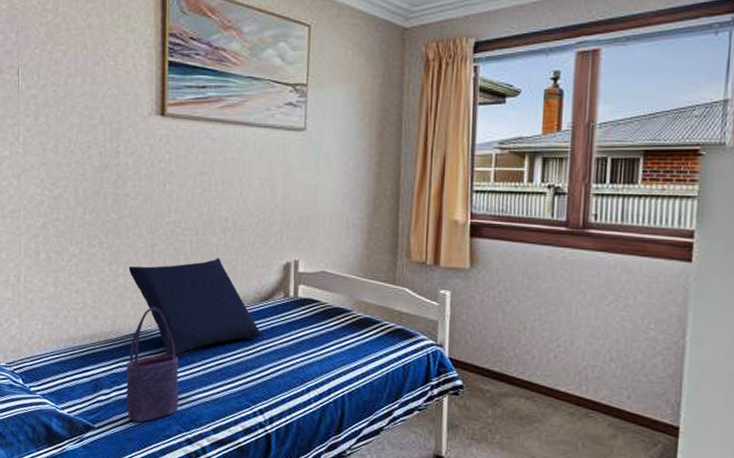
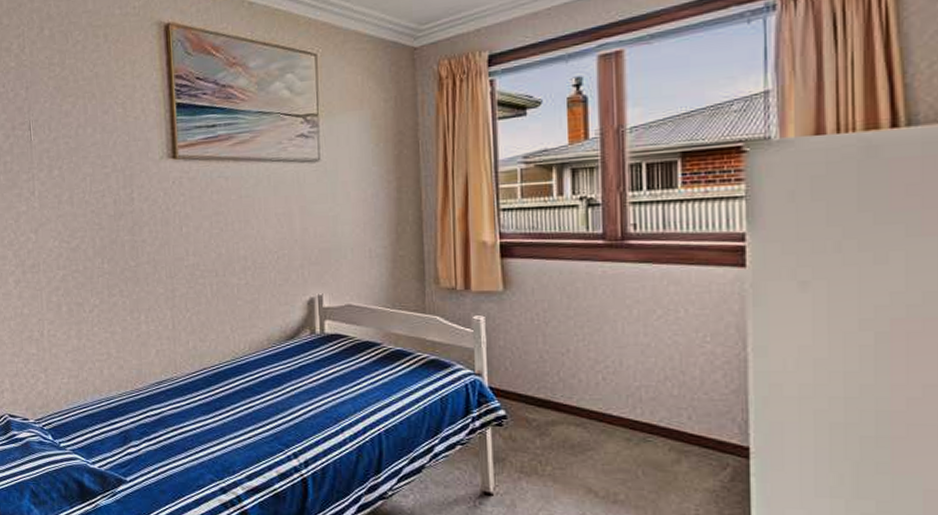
tote bag: present [127,307,178,423] -> none [155,353,210,473]
cushion: present [128,258,263,356] -> none [150,298,291,402]

